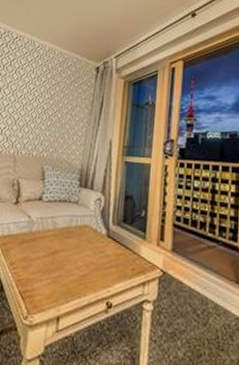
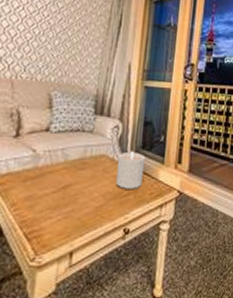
candle: none [99,224,127,263] -> present [116,151,146,189]

